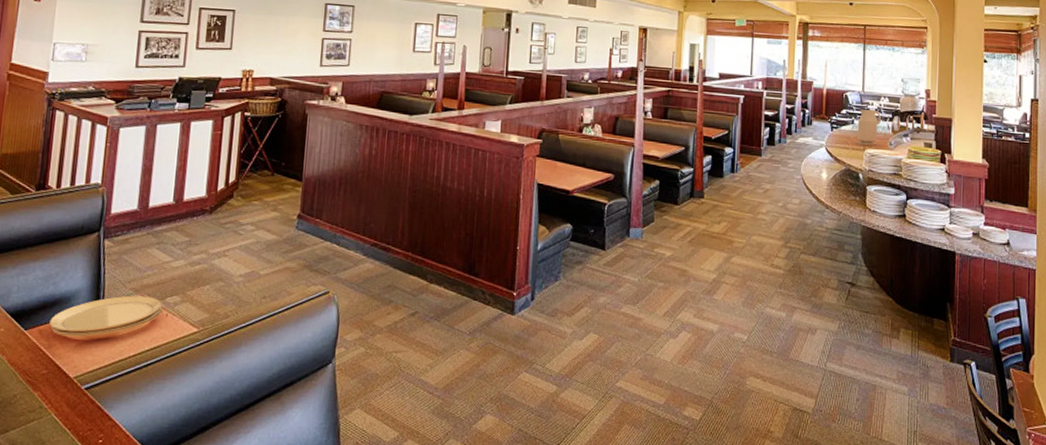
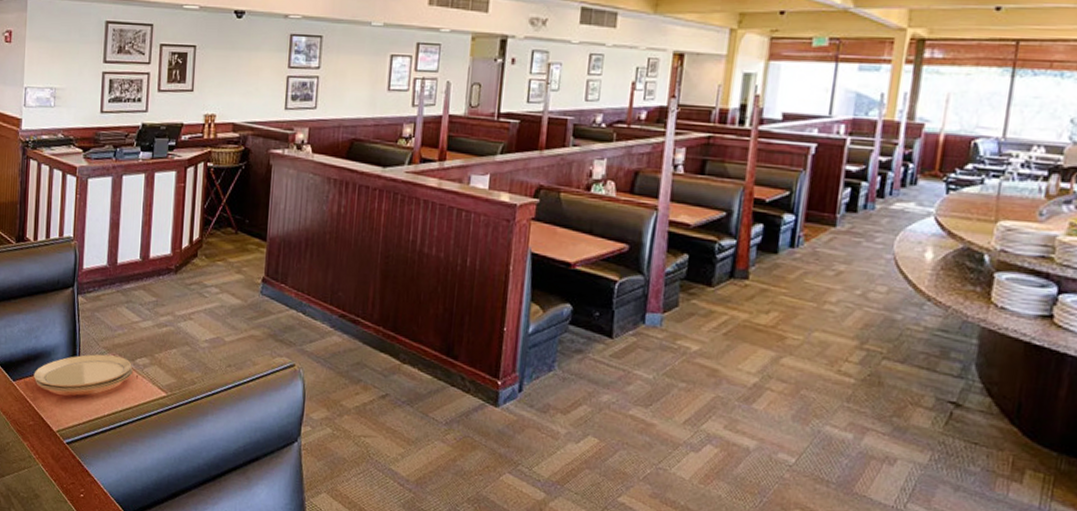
water jug: present [856,109,882,146] -> none [985,163,1031,217]

